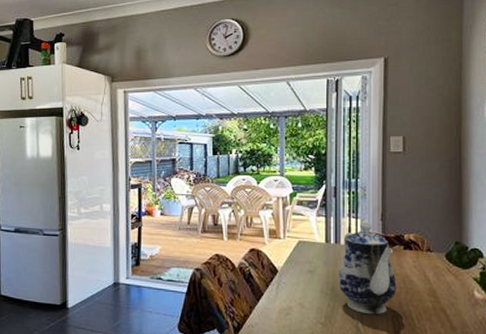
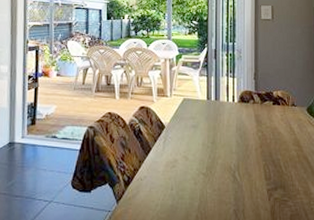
teapot: present [338,220,397,315] -> none [218,79,267,164]

